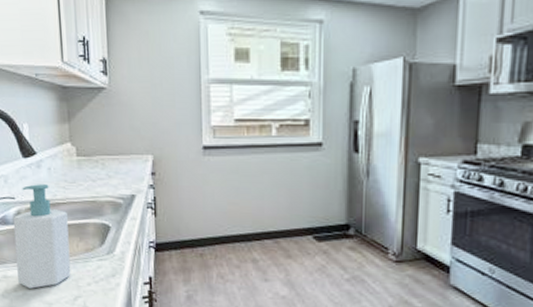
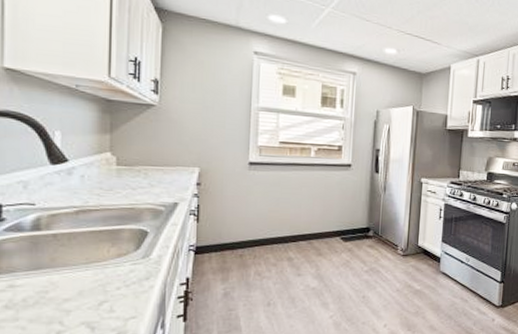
soap bottle: present [13,184,71,289] -> none [29,191,99,297]

